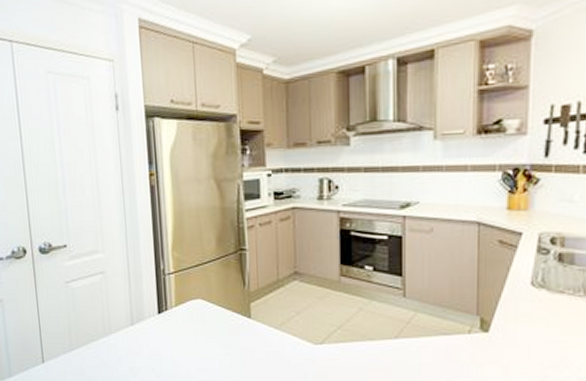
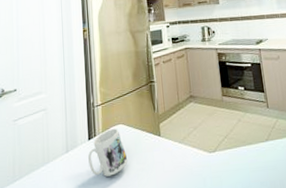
mug: none [158,303,208,357] -> present [88,128,128,177]

